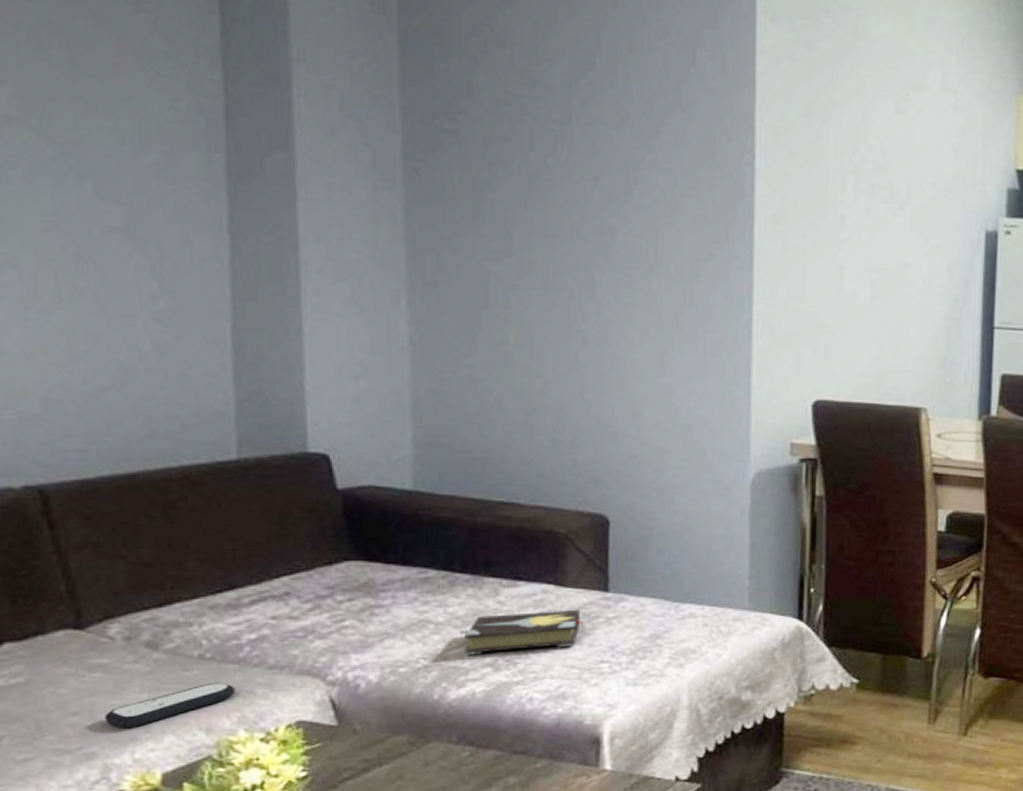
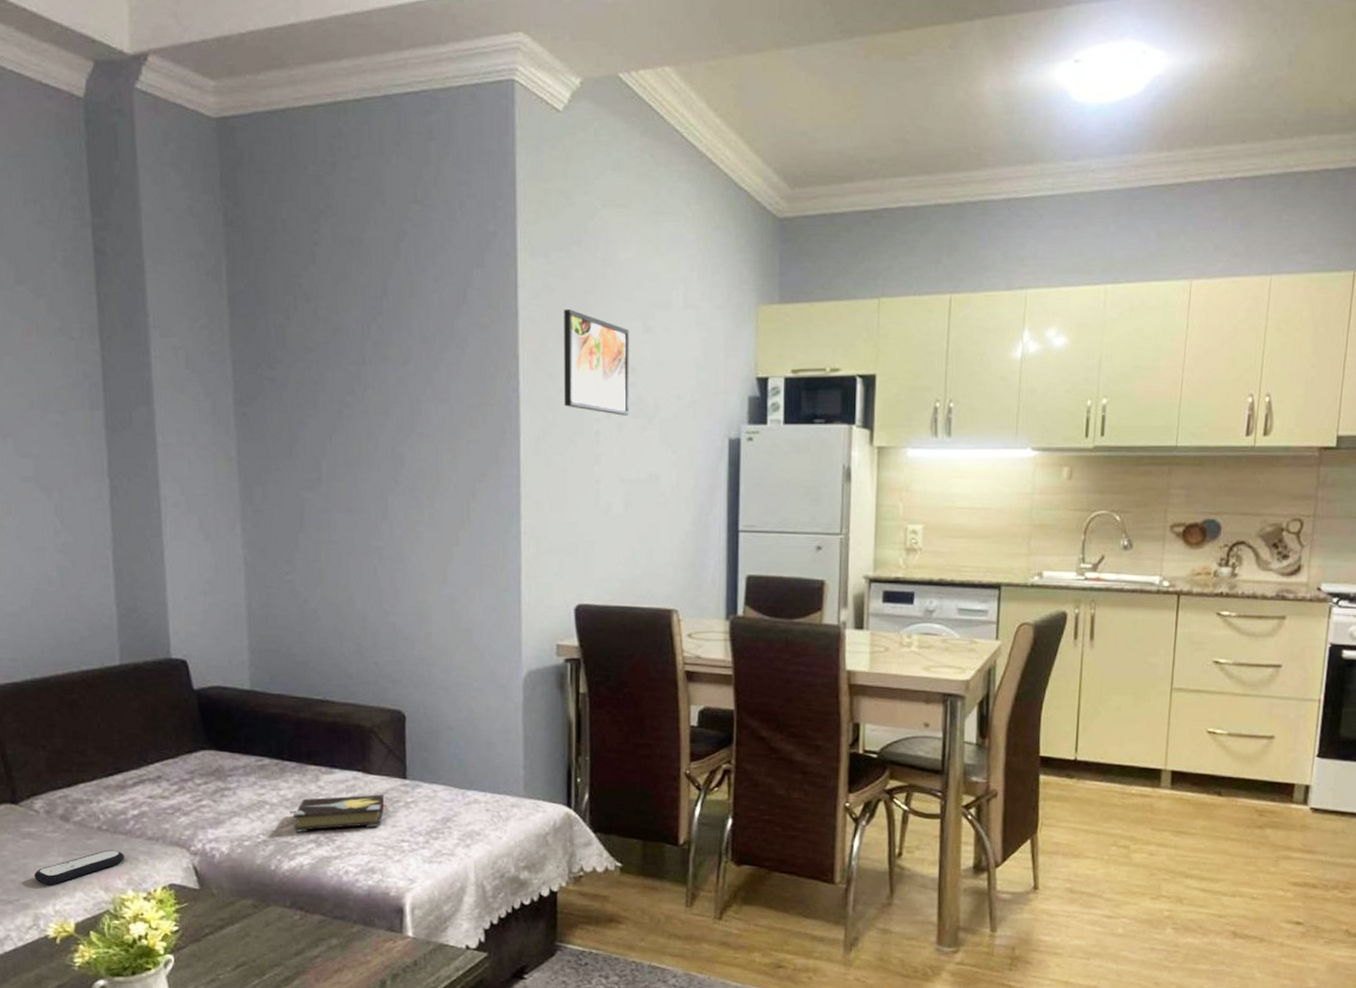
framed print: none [806,82,881,200] -> present [564,309,630,416]

